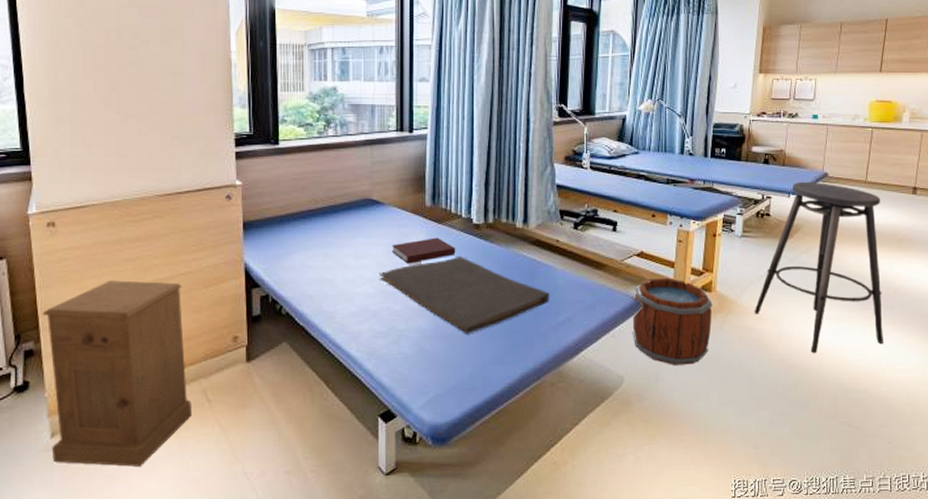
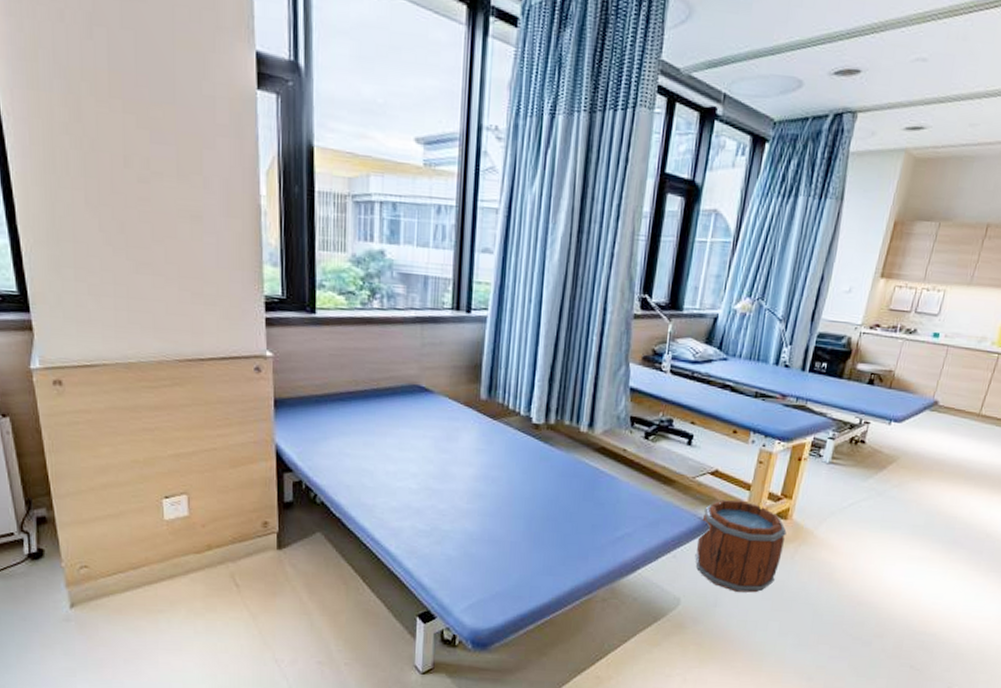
nightstand: present [42,280,193,467] -> none [53,450,220,644]
hand towel: present [379,255,550,334] -> none [424,457,610,541]
notebook: present [392,237,456,264] -> none [440,434,511,461]
stool: present [754,181,883,354] -> none [830,408,992,593]

